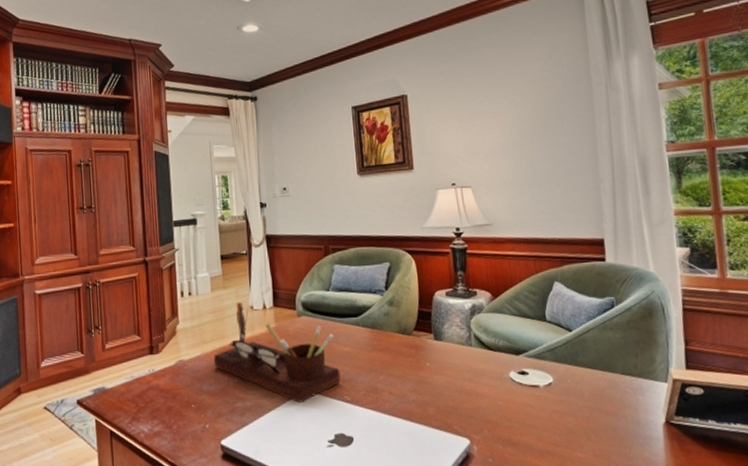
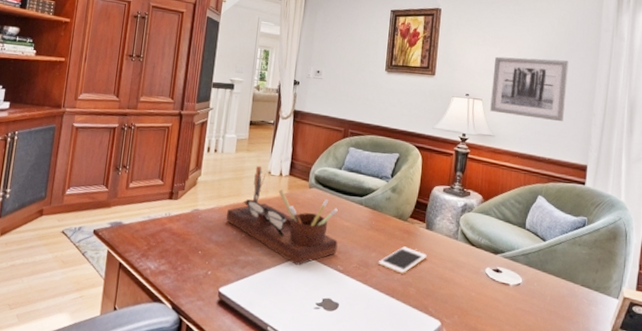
cell phone: none [387,363,441,394] -> present [377,246,427,274]
wall art: none [477,126,567,198] -> present [490,56,569,122]

